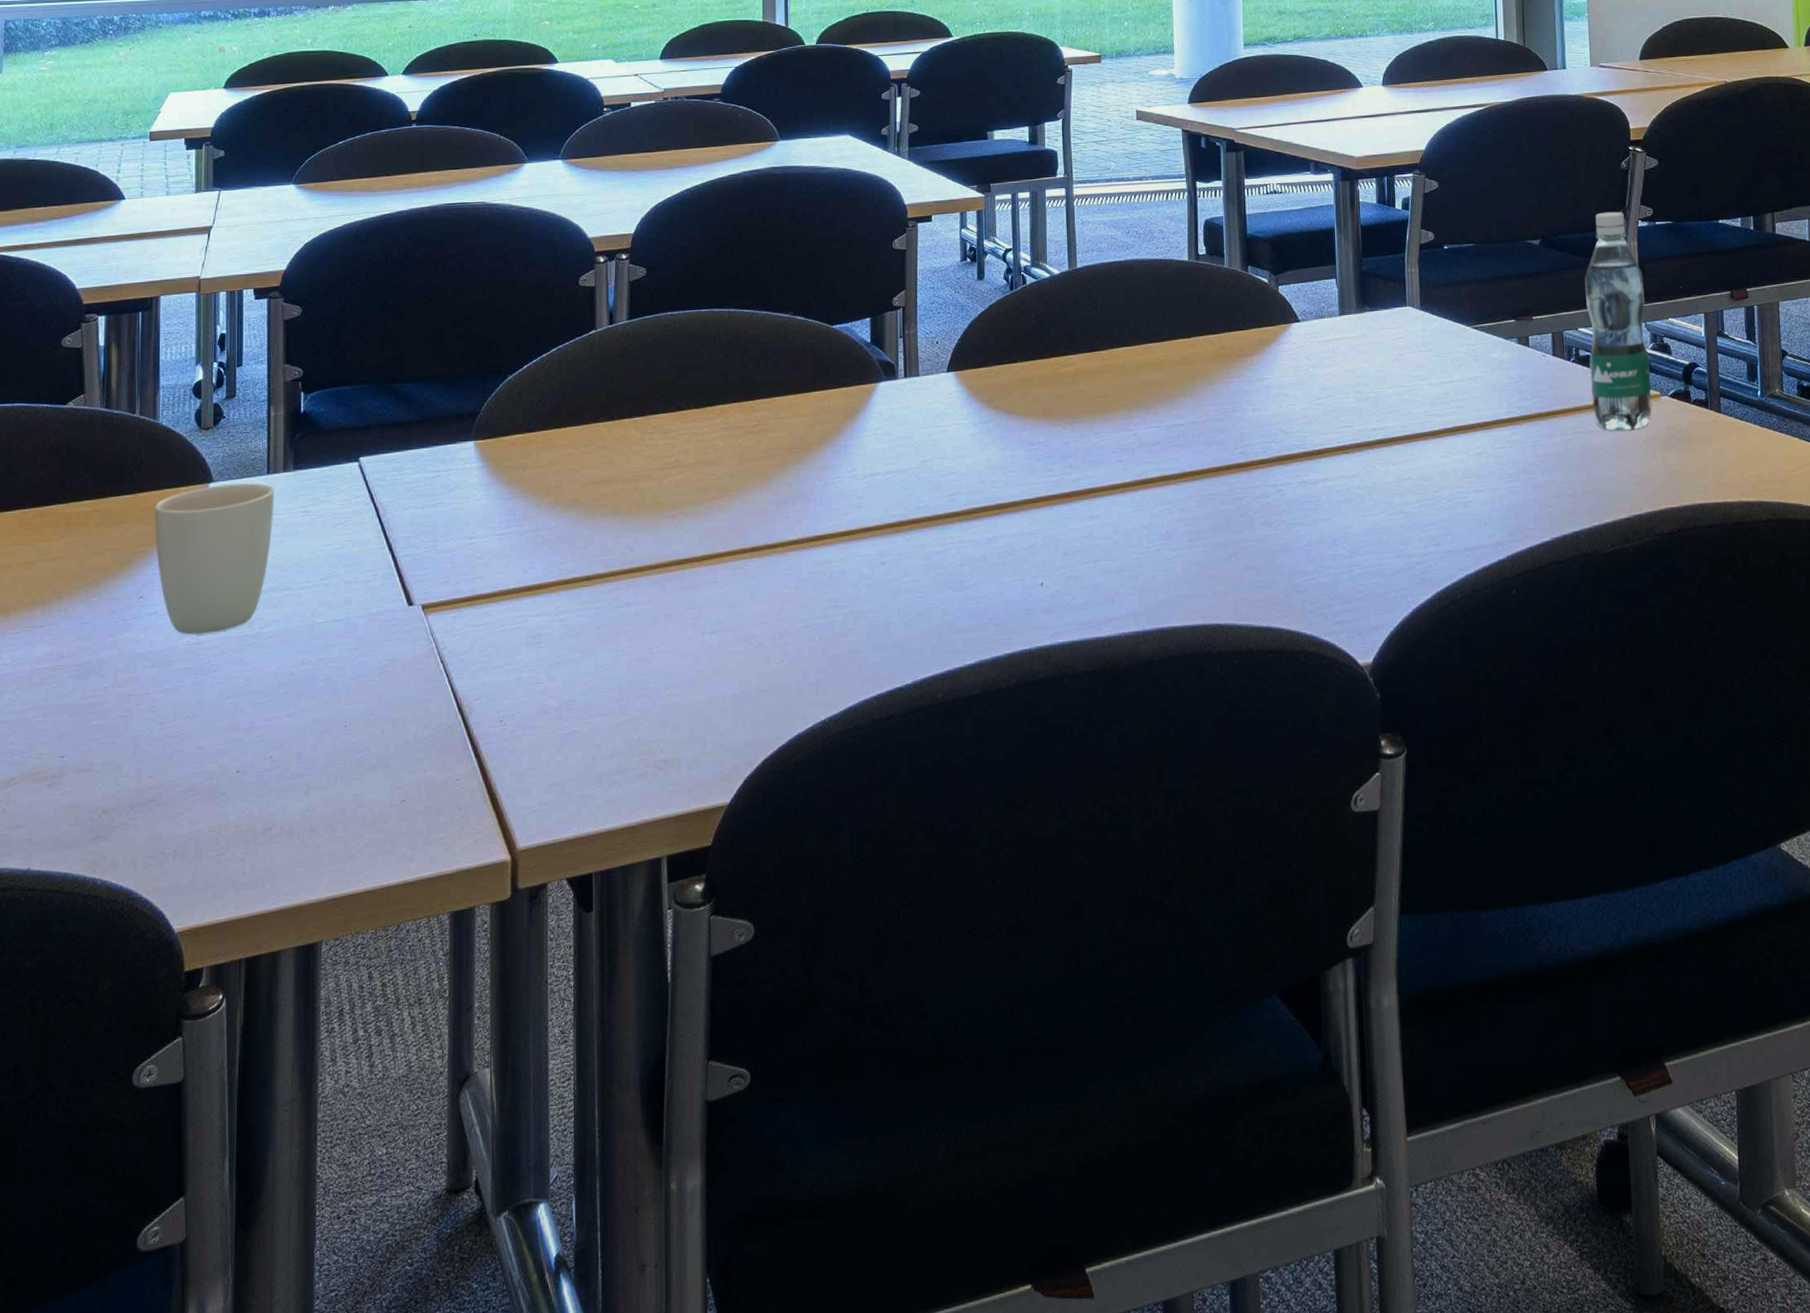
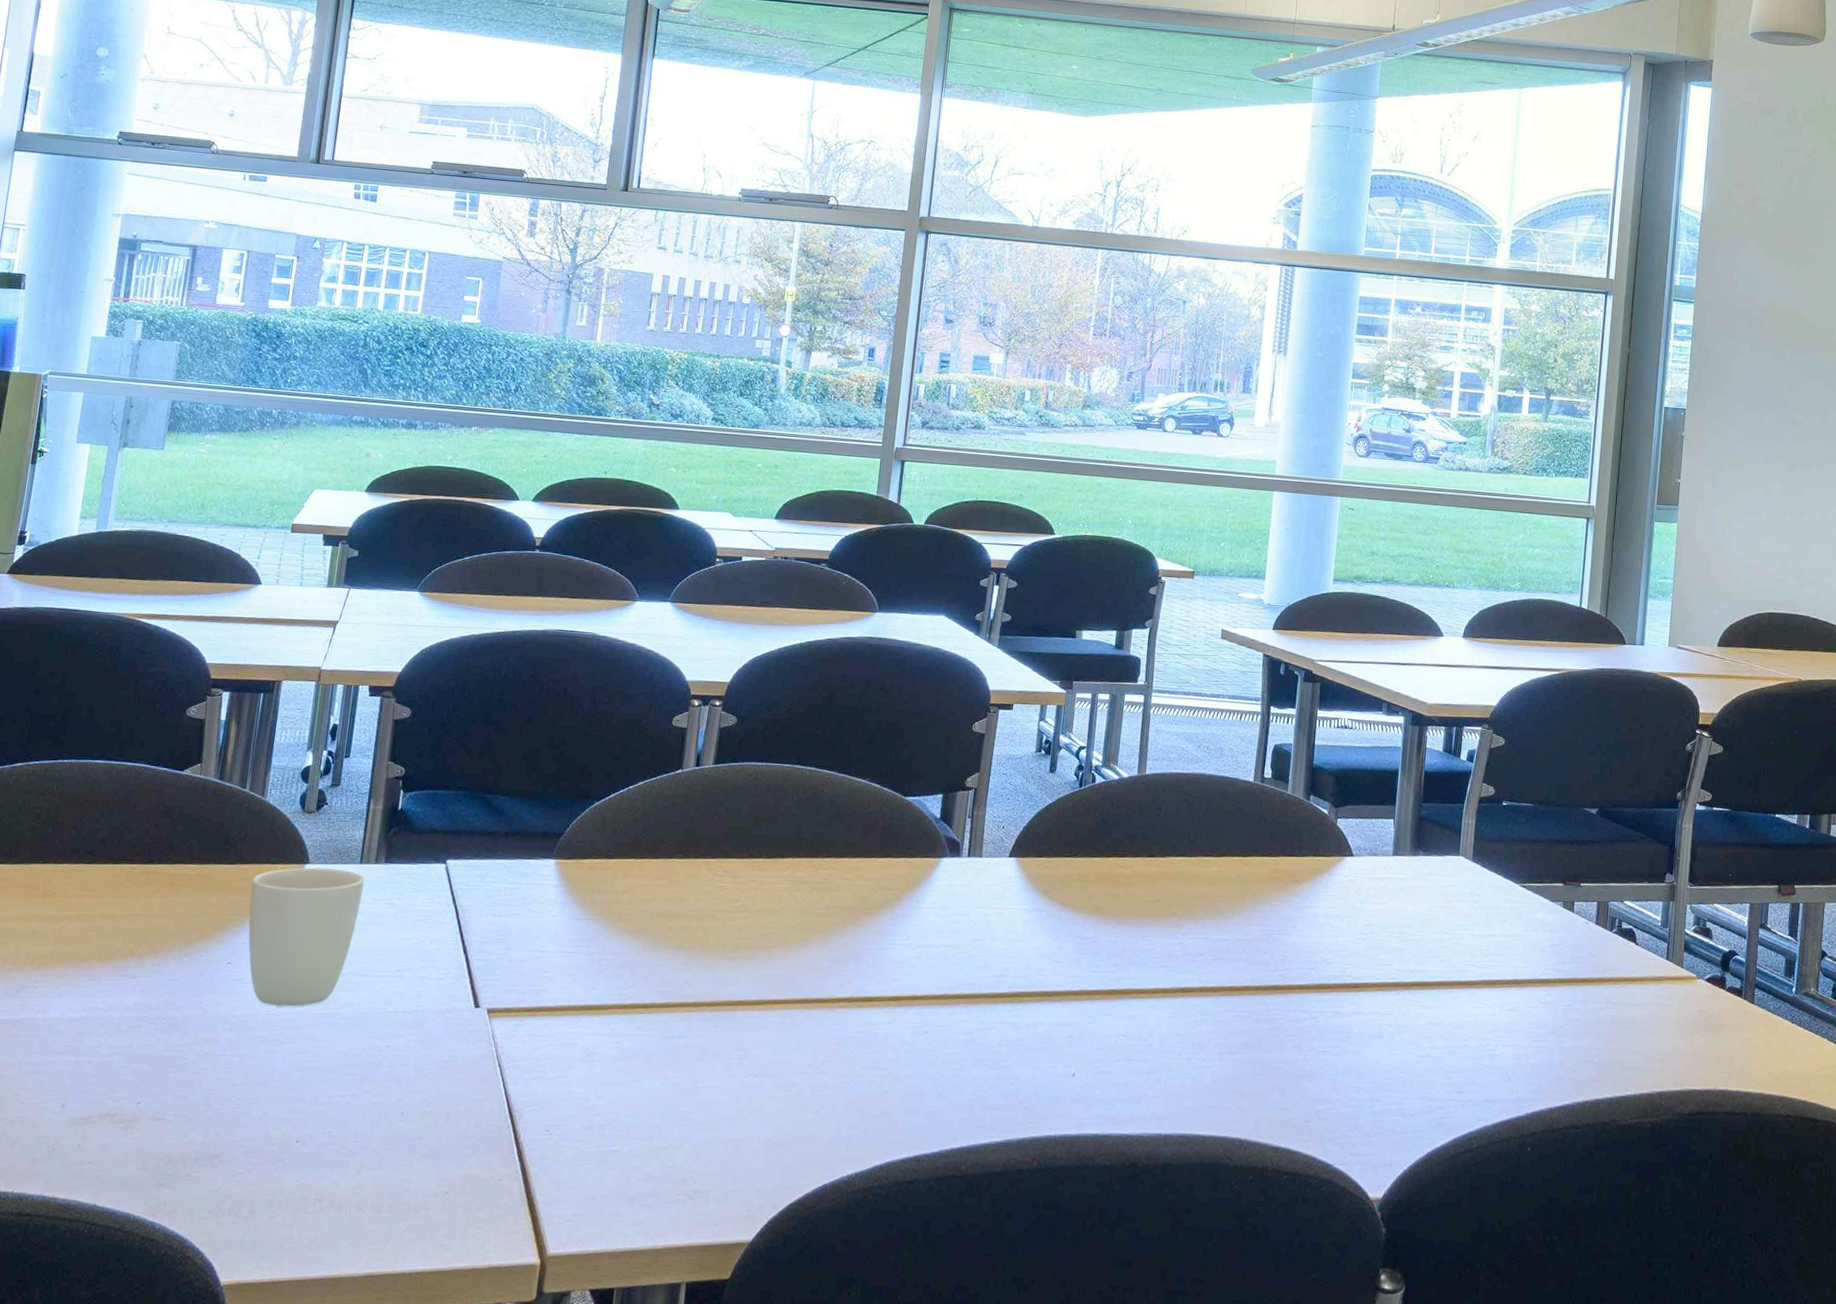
bottle: present [1584,211,1652,431] -> none [1628,790,1695,1008]

